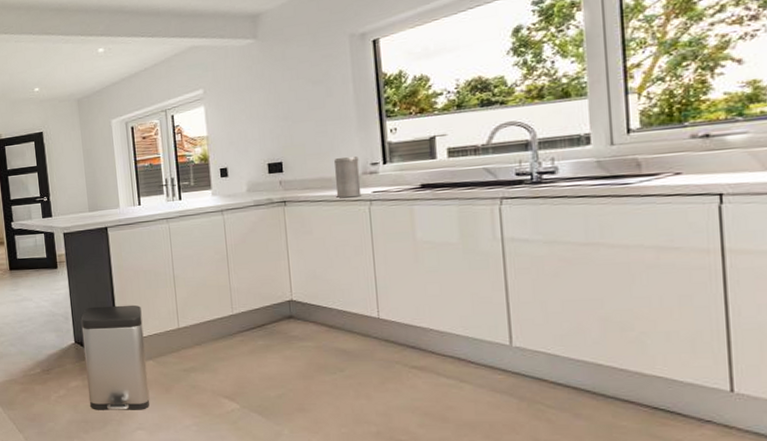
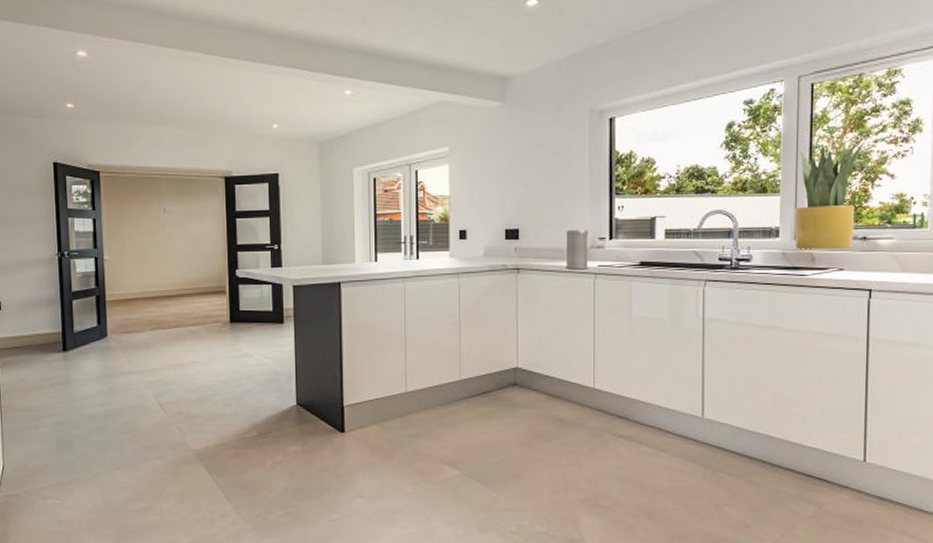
pedal bin: present [80,304,150,410] -> none [305,366,371,477]
planter: none [609,26,696,156] -> present [794,138,864,249]

